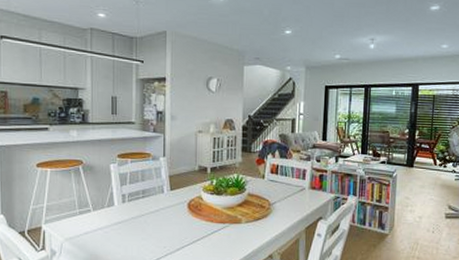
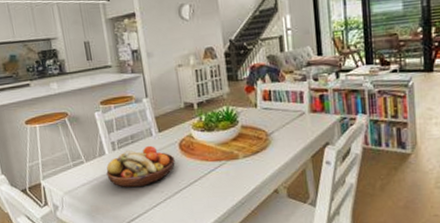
fruit bowl: none [112,201,182,241] -> present [106,145,175,187]

